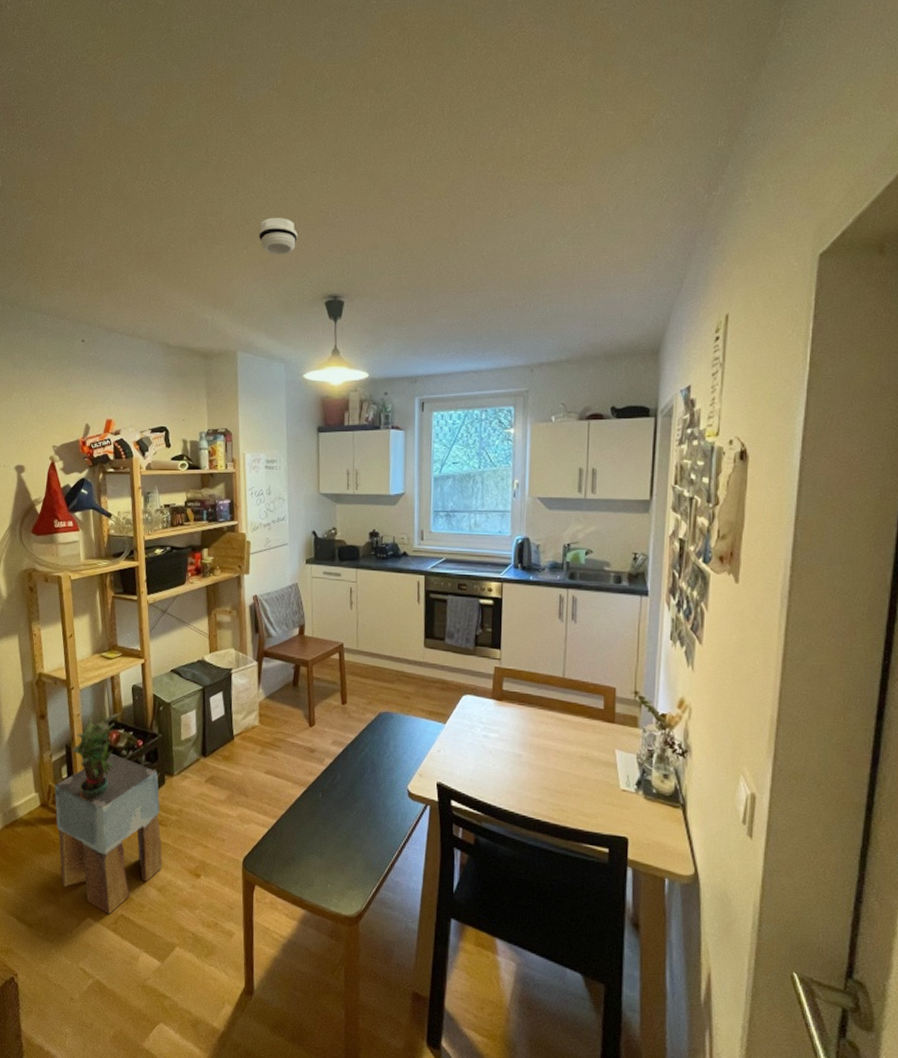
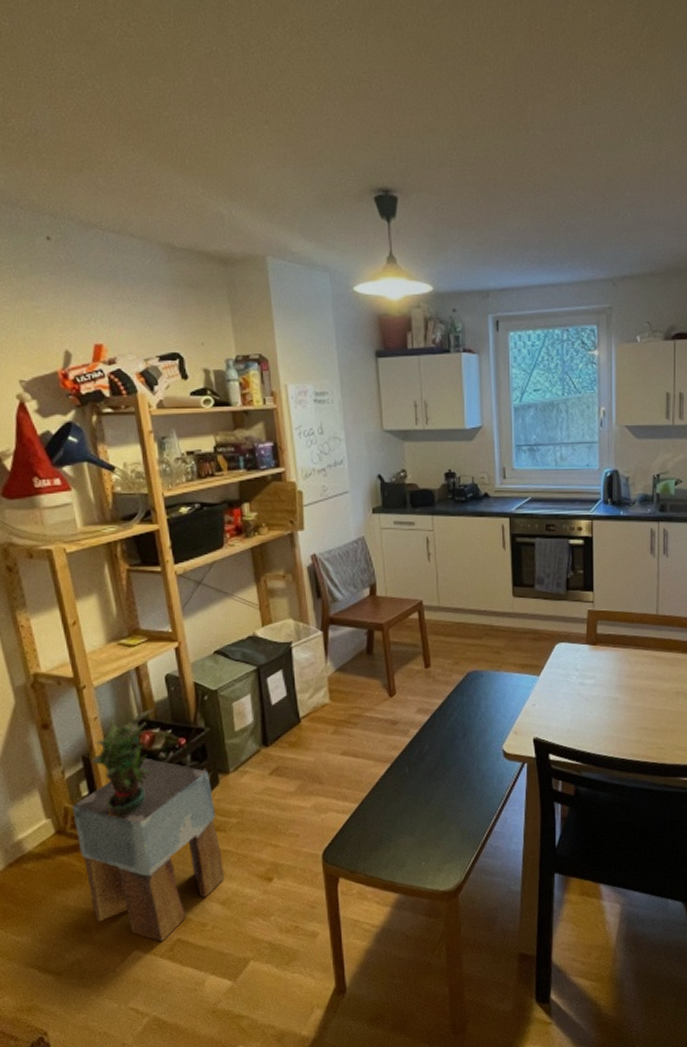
smoke detector: present [258,217,298,256] -> none [282,84,334,135]

